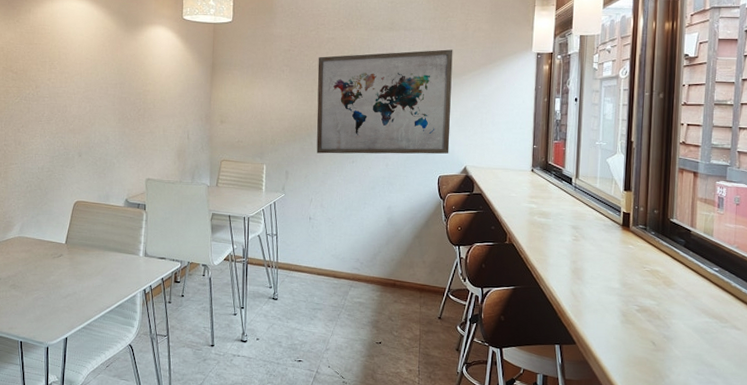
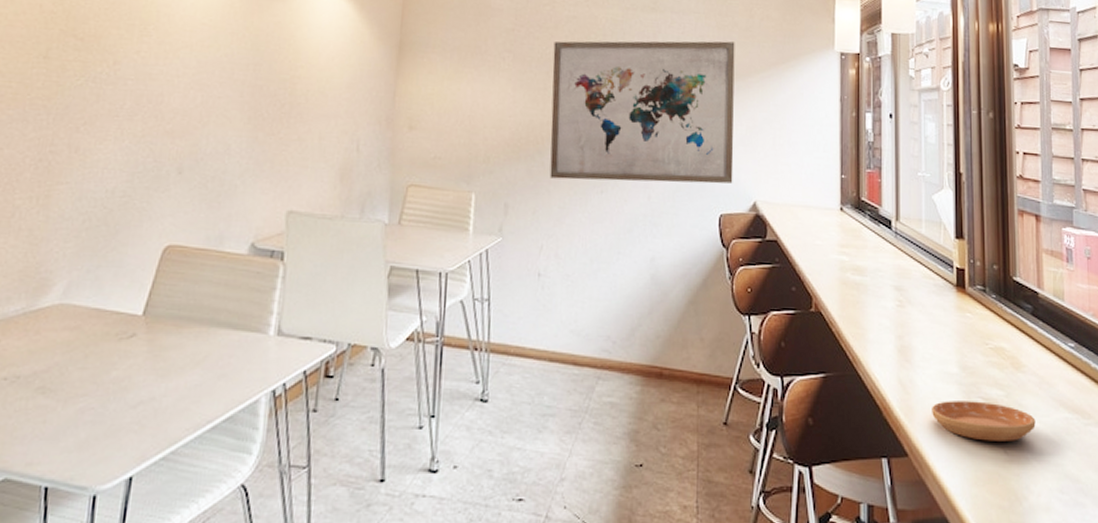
saucer: none [596,307,681,337] -> present [932,401,1036,441]

